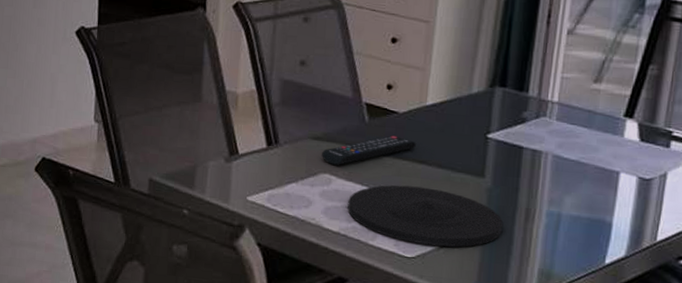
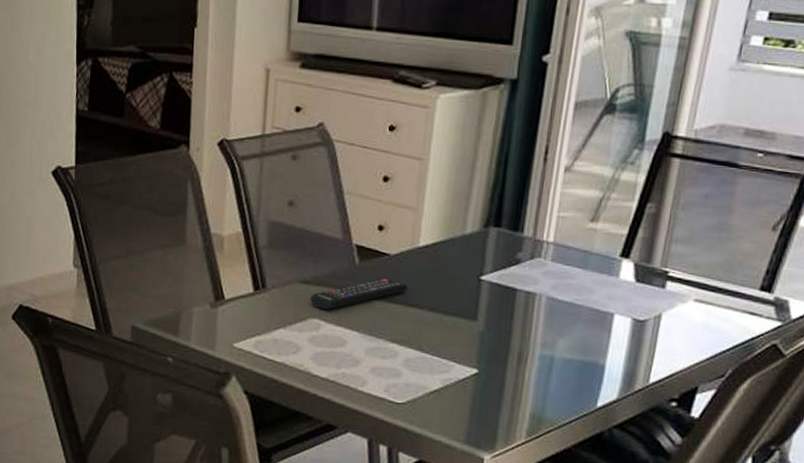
plate: present [347,185,503,248] -> none [337,329,495,393]

